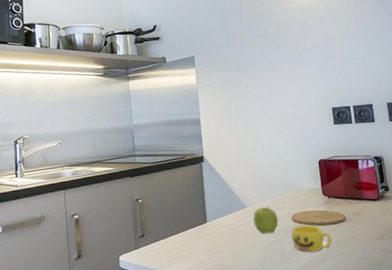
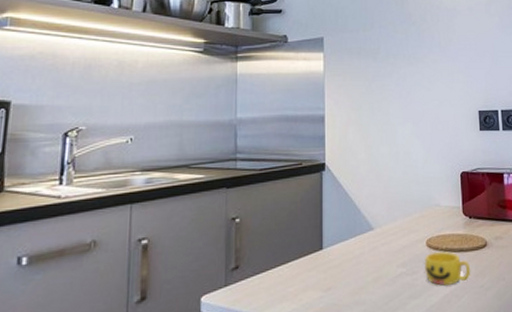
fruit: present [253,206,279,234] -> none [381,228,411,264]

